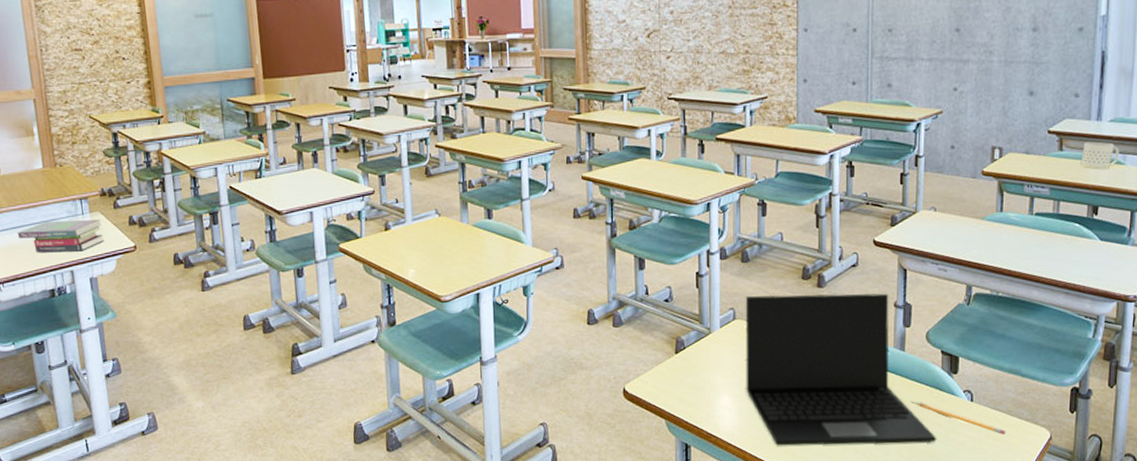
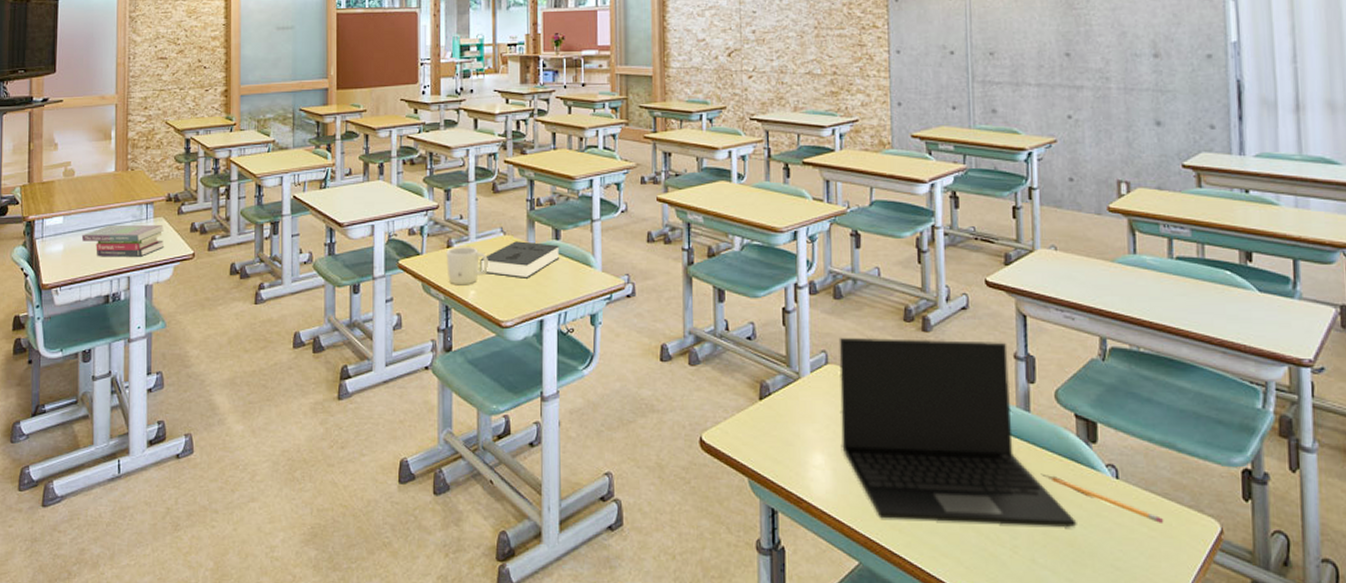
mug: none [384,229,426,265] -> present [446,247,488,285]
booklet: none [417,221,493,256] -> present [480,241,560,278]
mug: present [1080,141,1120,170] -> none [1224,178,1271,211]

